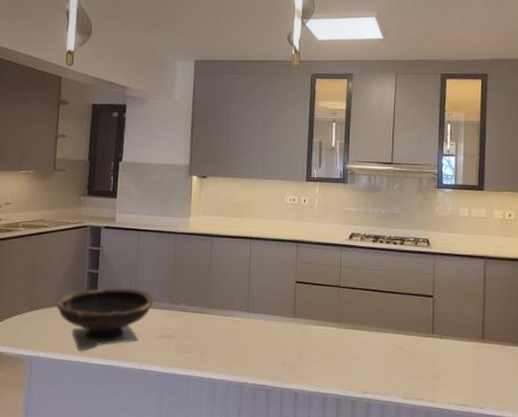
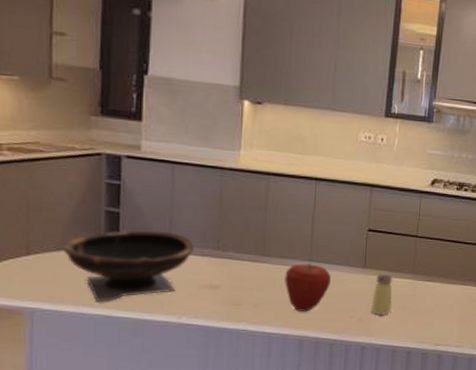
apple: none [226,313,265,359] -> present [285,263,331,312]
saltshaker: none [301,322,321,362] -> present [370,273,393,315]

